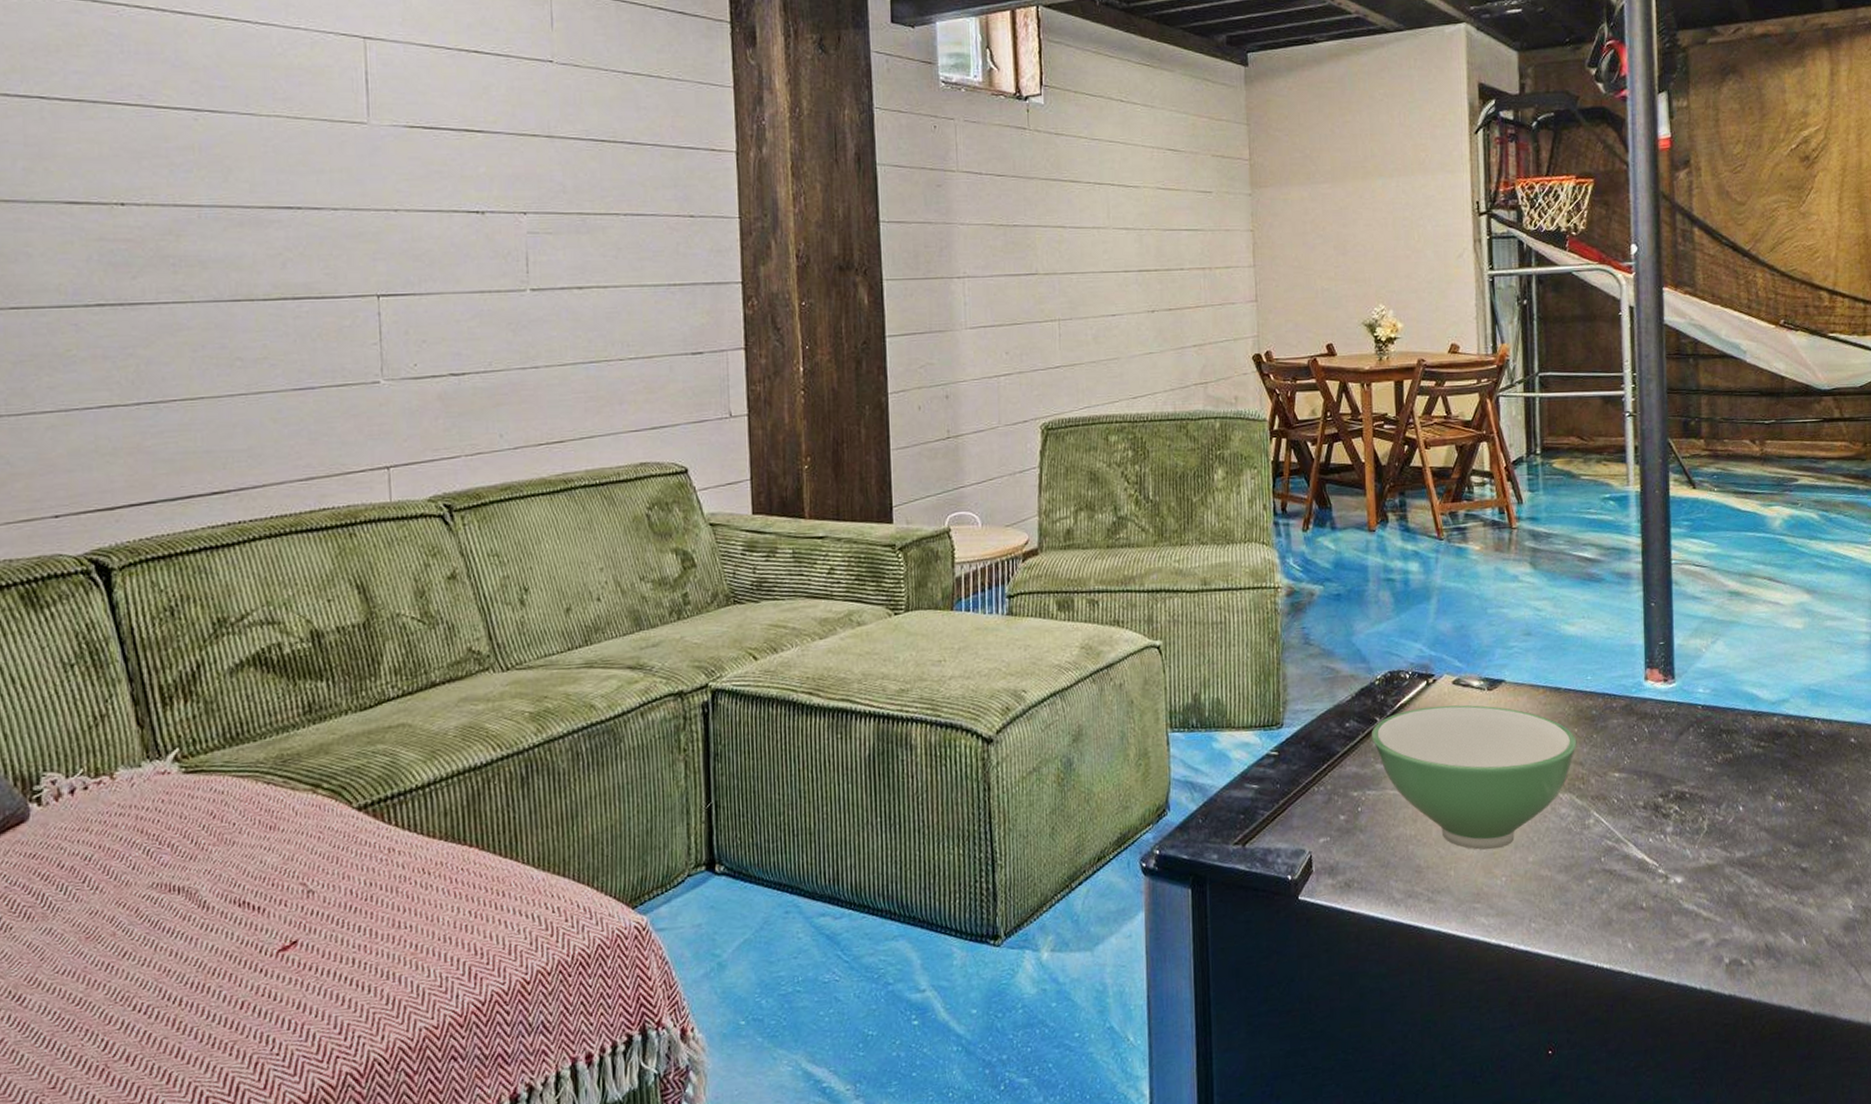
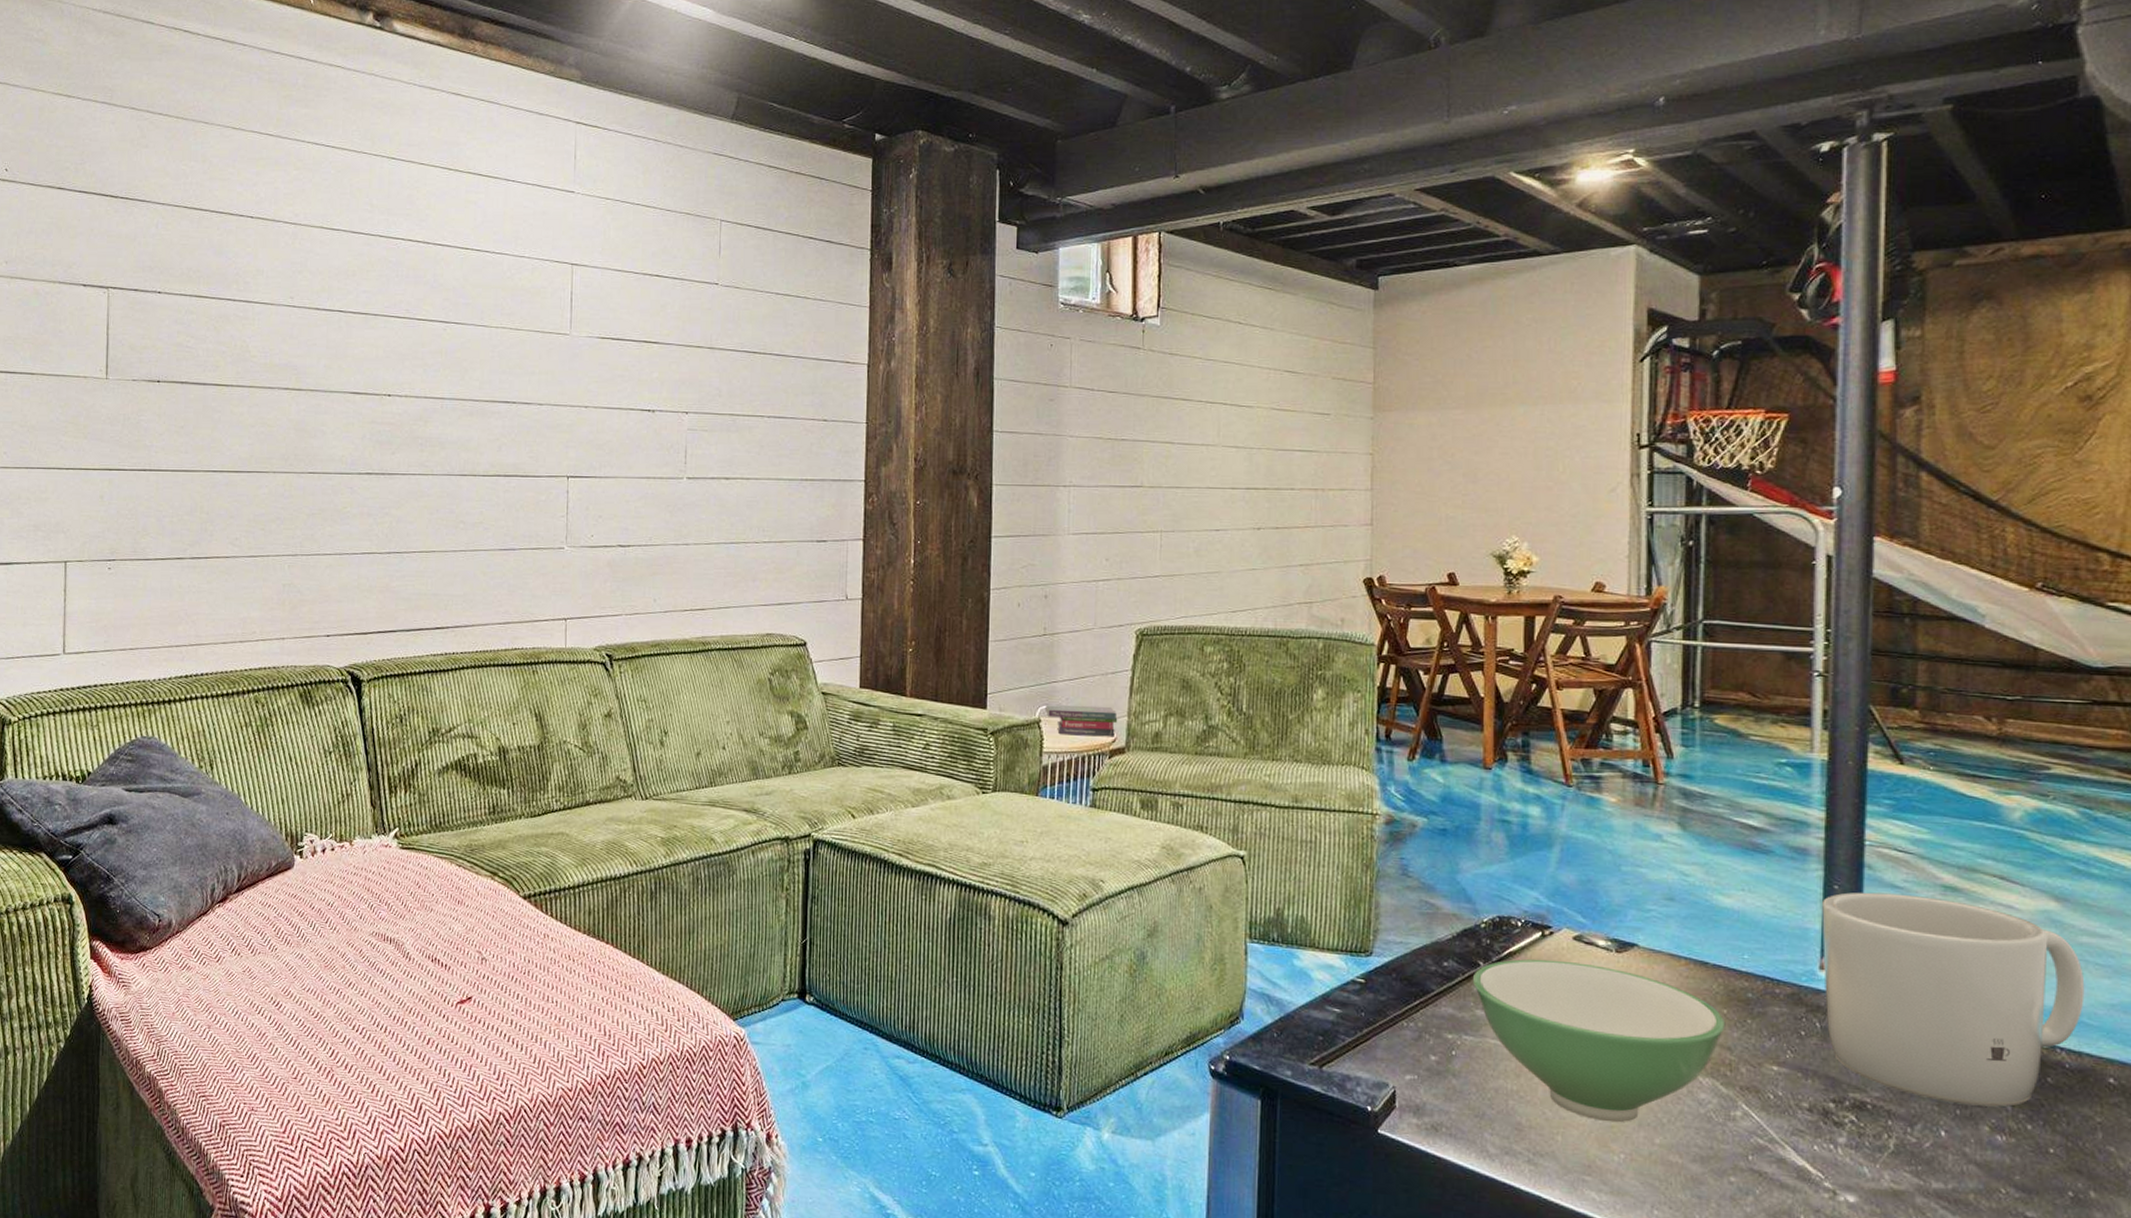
books: none [954,507,1029,543] -> present [1045,704,1118,737]
mug: none [1643,603,1831,781] -> present [1822,892,2085,1107]

